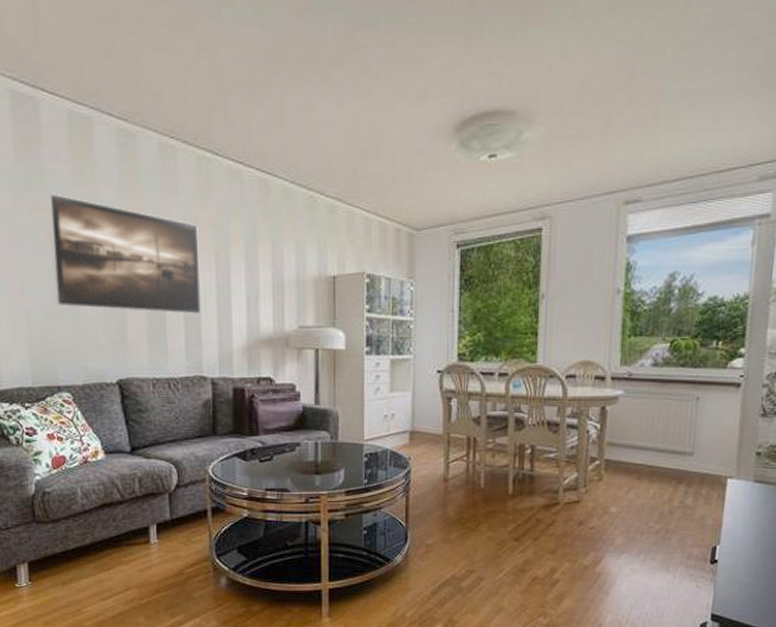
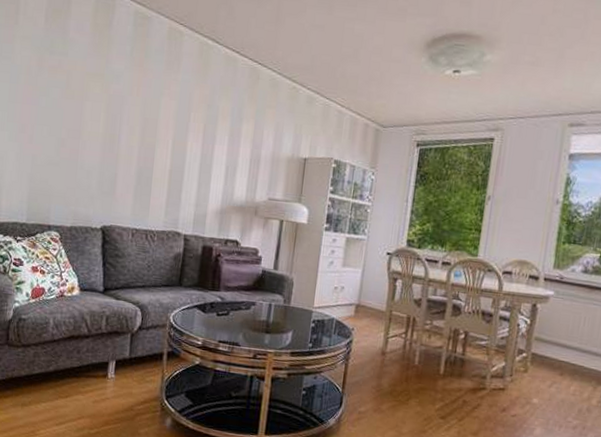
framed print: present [48,193,201,314] -> none [59,59,192,177]

